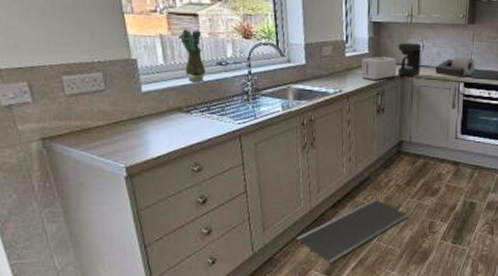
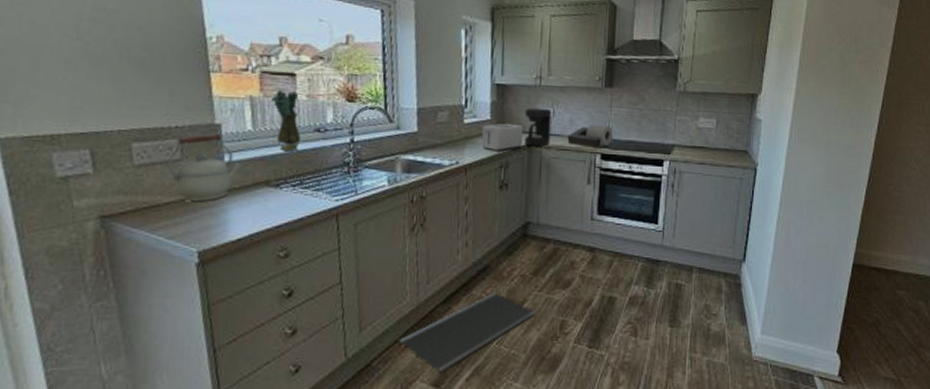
kettle: none [94,67,156,126] -> present [167,133,241,202]

